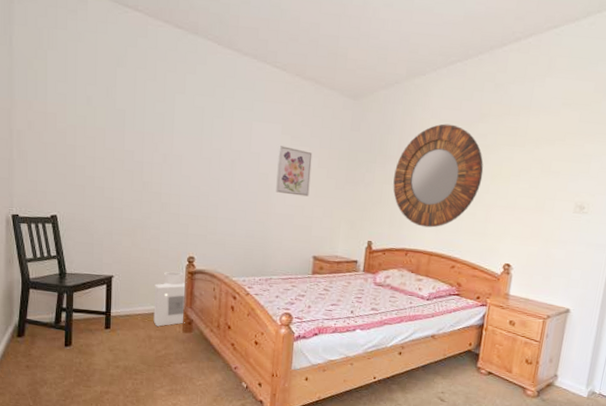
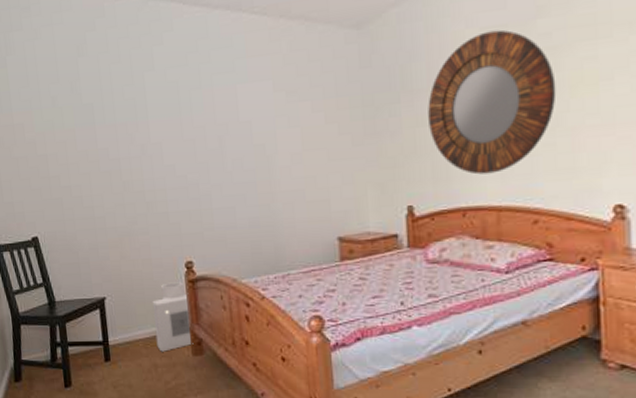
wall art: present [276,146,313,197] -> none [273,105,320,165]

